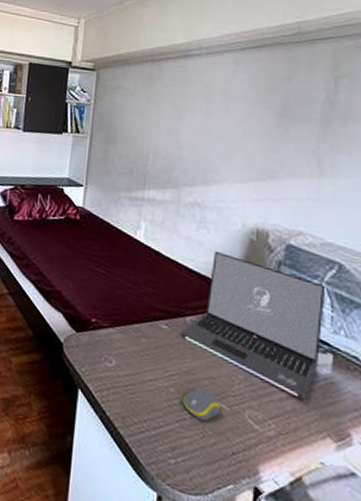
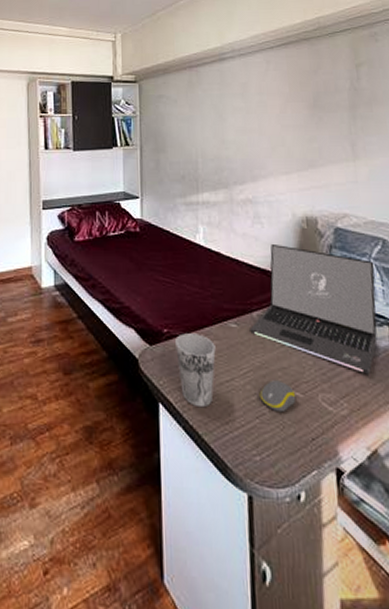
cup: none [101,326,143,402] -> present [175,333,216,408]

